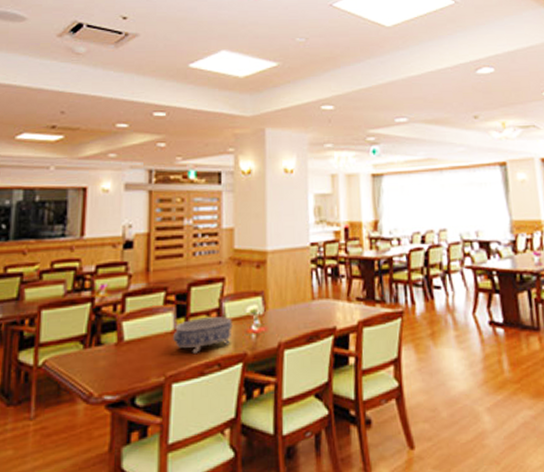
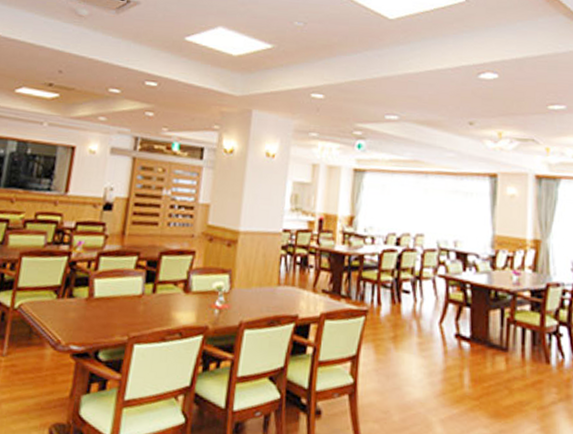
decorative bowl: present [173,317,233,353] -> none [140,285,198,319]

